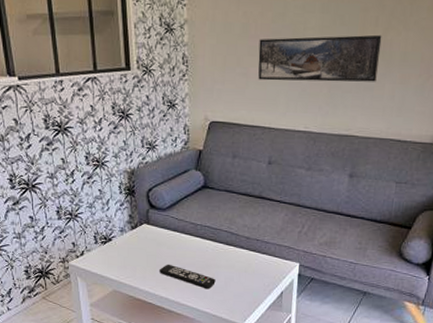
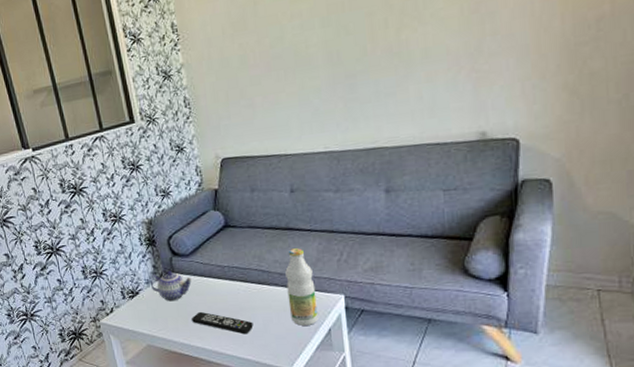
teapot: none [125,221,165,252] -> present [150,270,192,302]
bottle: none [250,216,276,287] -> present [285,248,318,326]
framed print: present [258,34,382,82] -> none [260,36,398,108]

